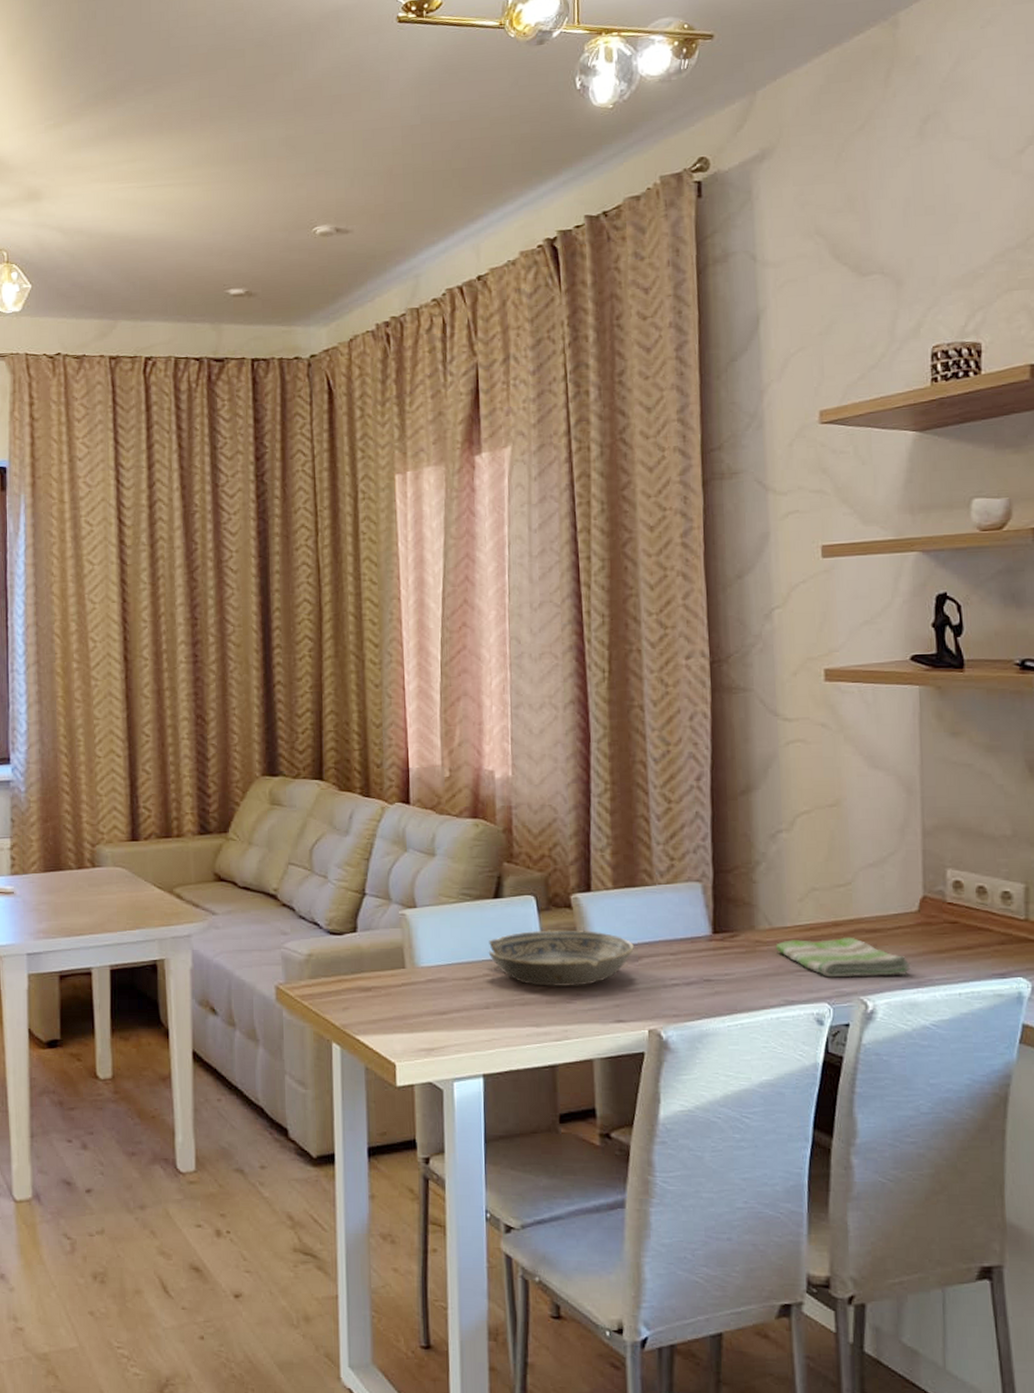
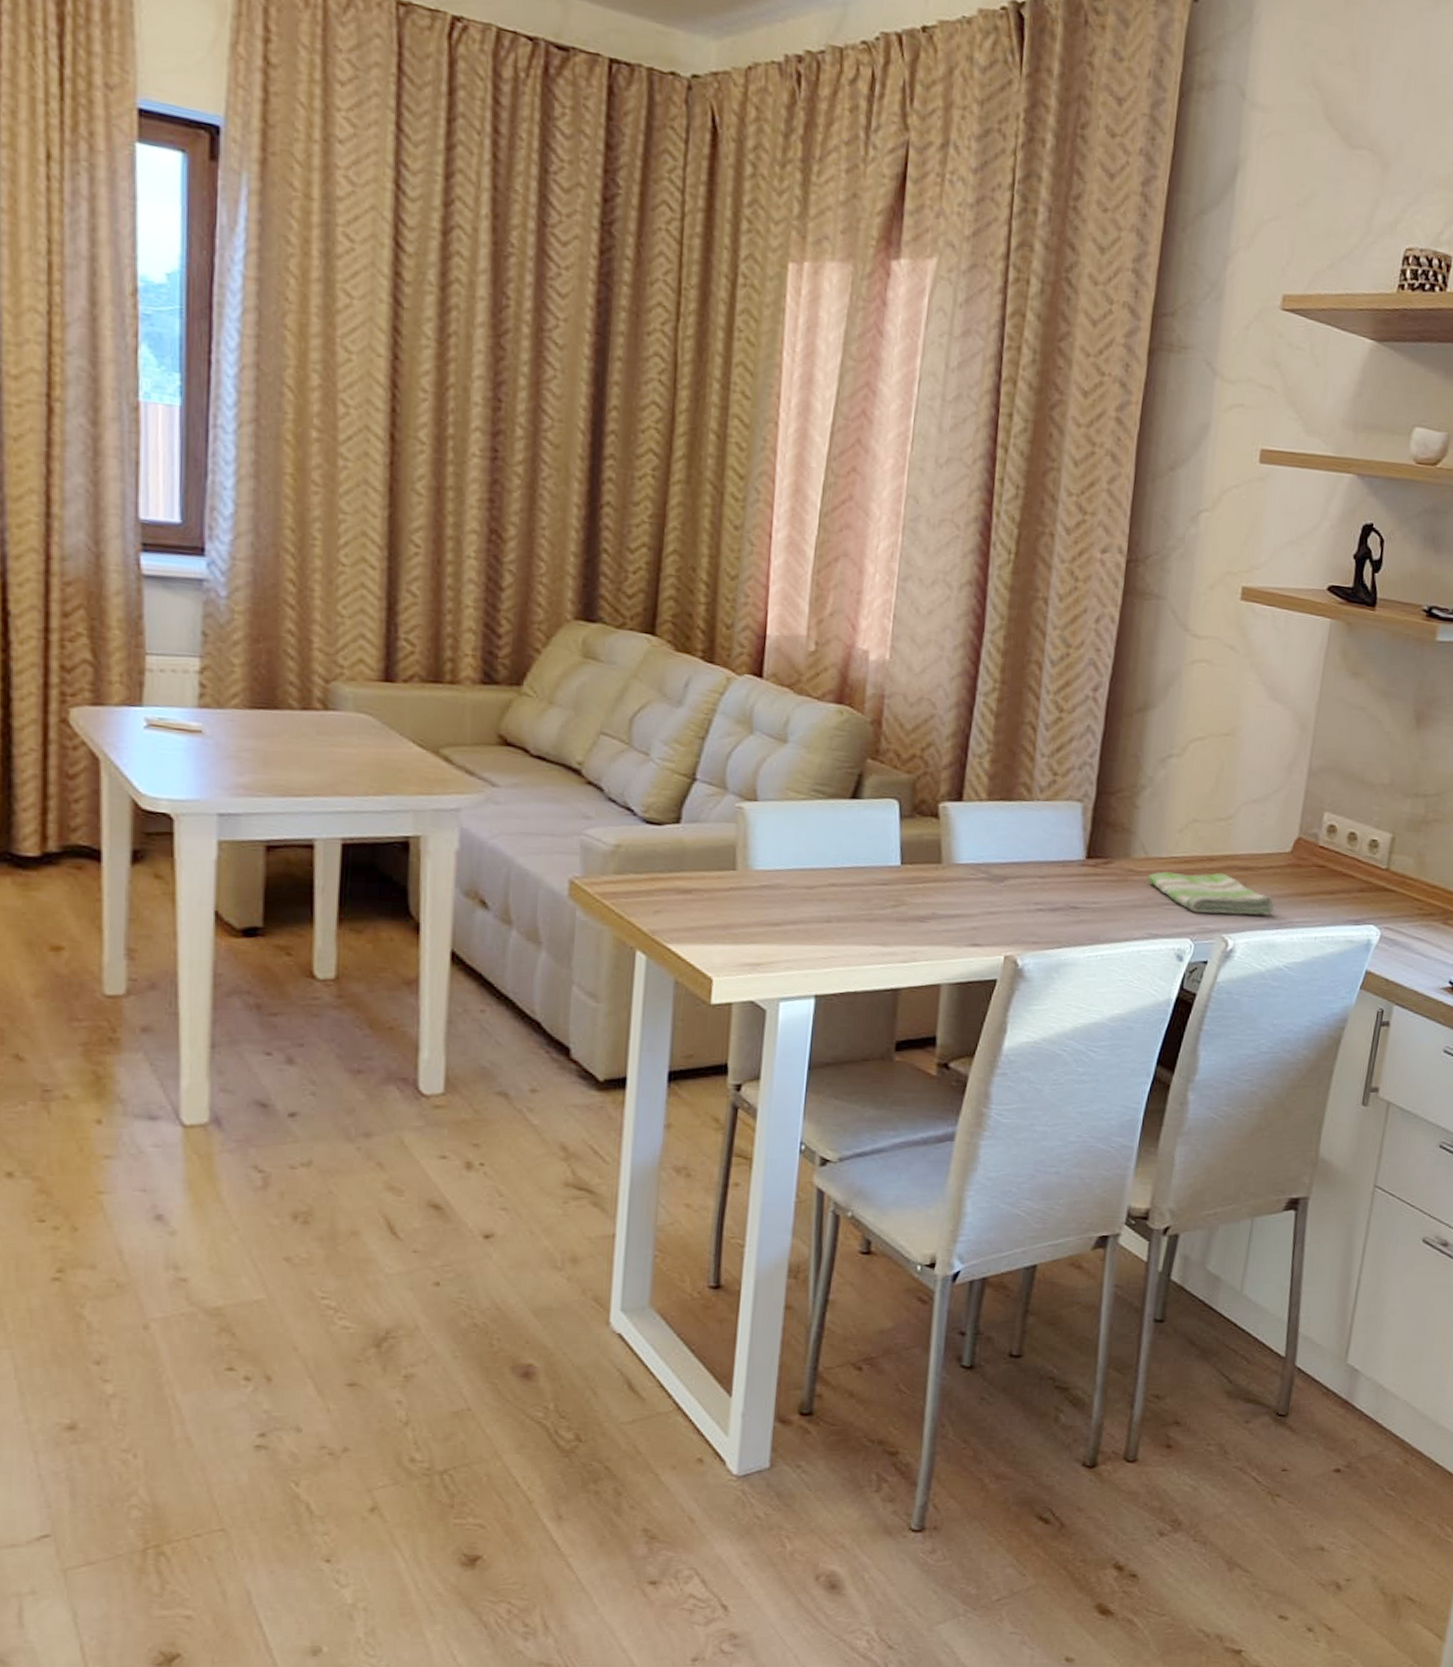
bowl: present [488,930,634,988] -> none [837,839,1001,905]

